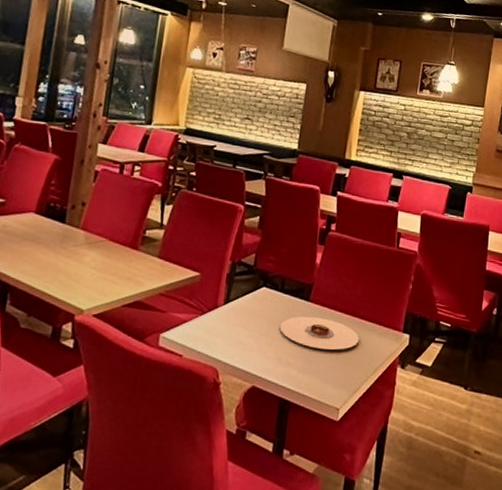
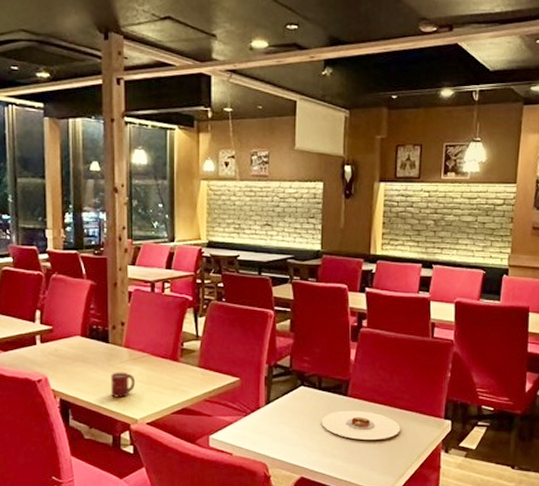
cup: none [58,255,88,284] -> present [111,372,136,397]

